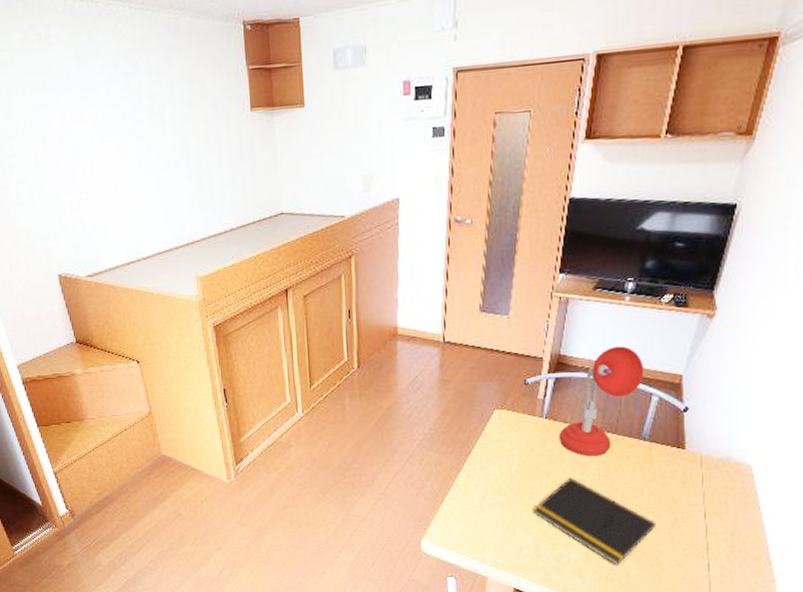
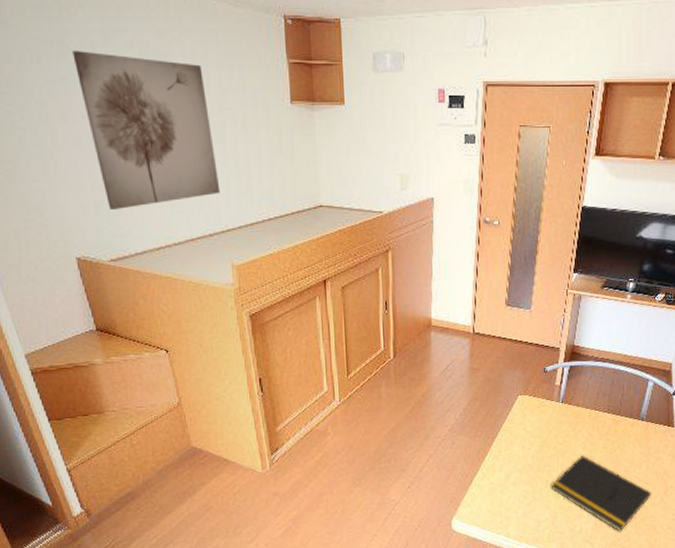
wall art: none [51,78,185,228] -> present [72,51,221,210]
desk lamp: present [559,346,644,457] -> none [573,338,642,436]

